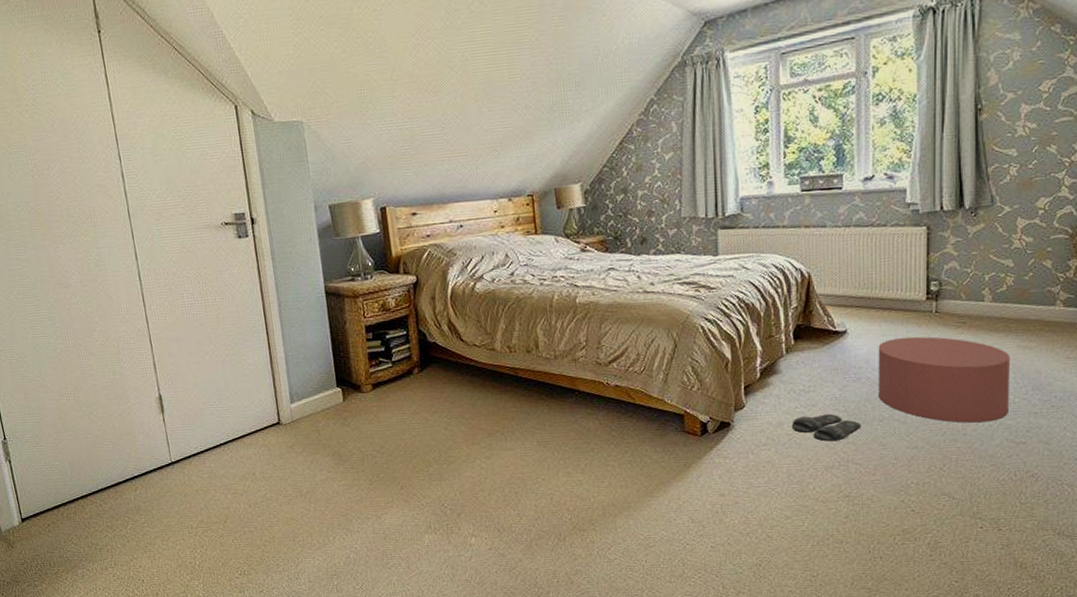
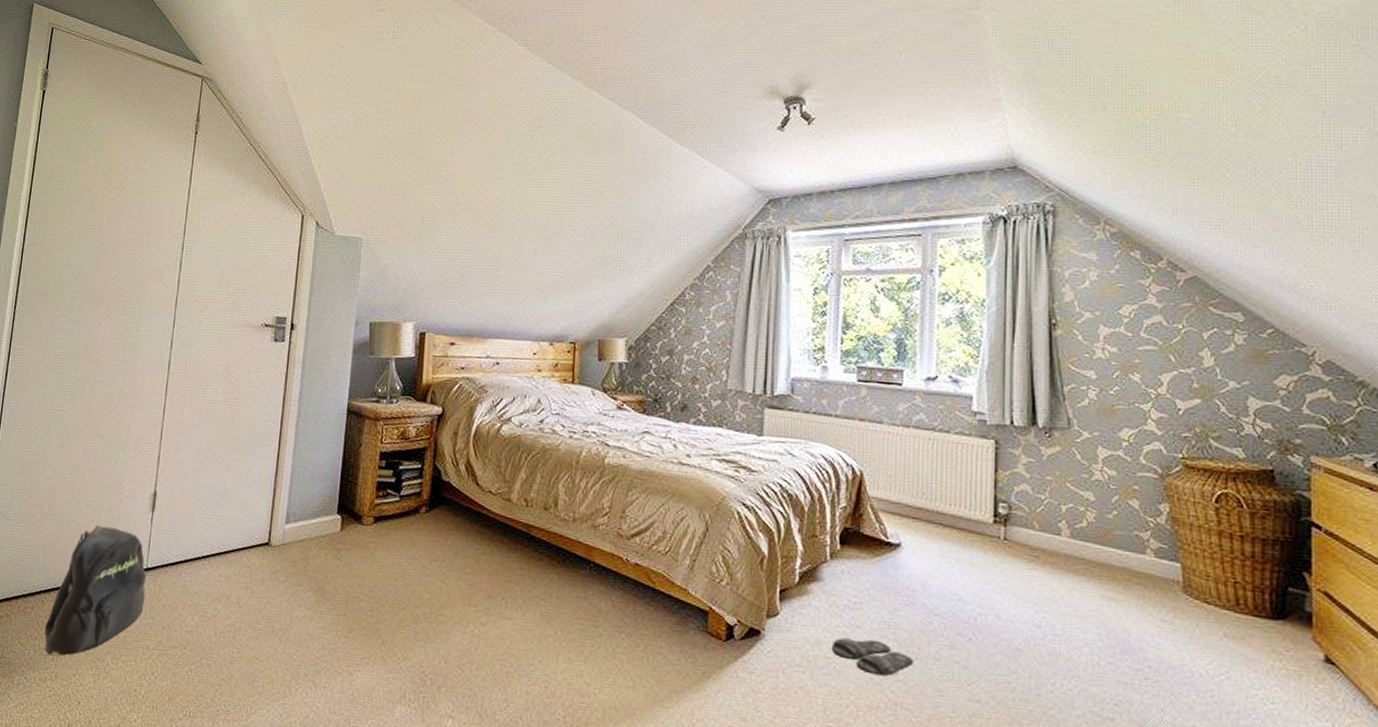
backpack: none [92,432,179,548] -> present [44,525,146,656]
pouf: present [878,336,1010,423] -> none [935,562,1092,685]

